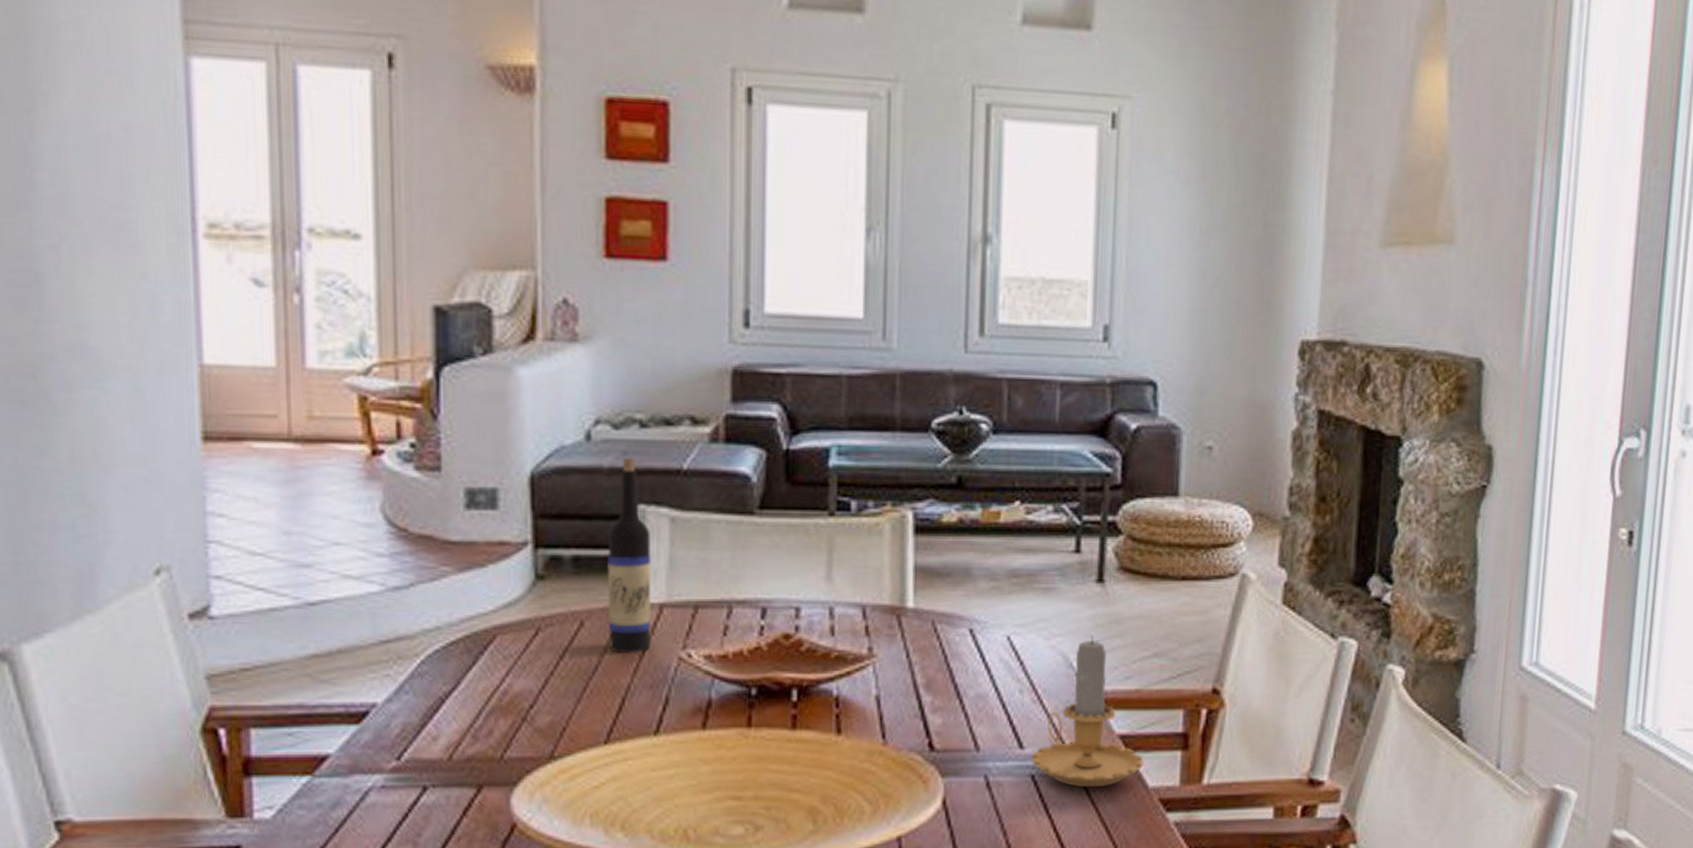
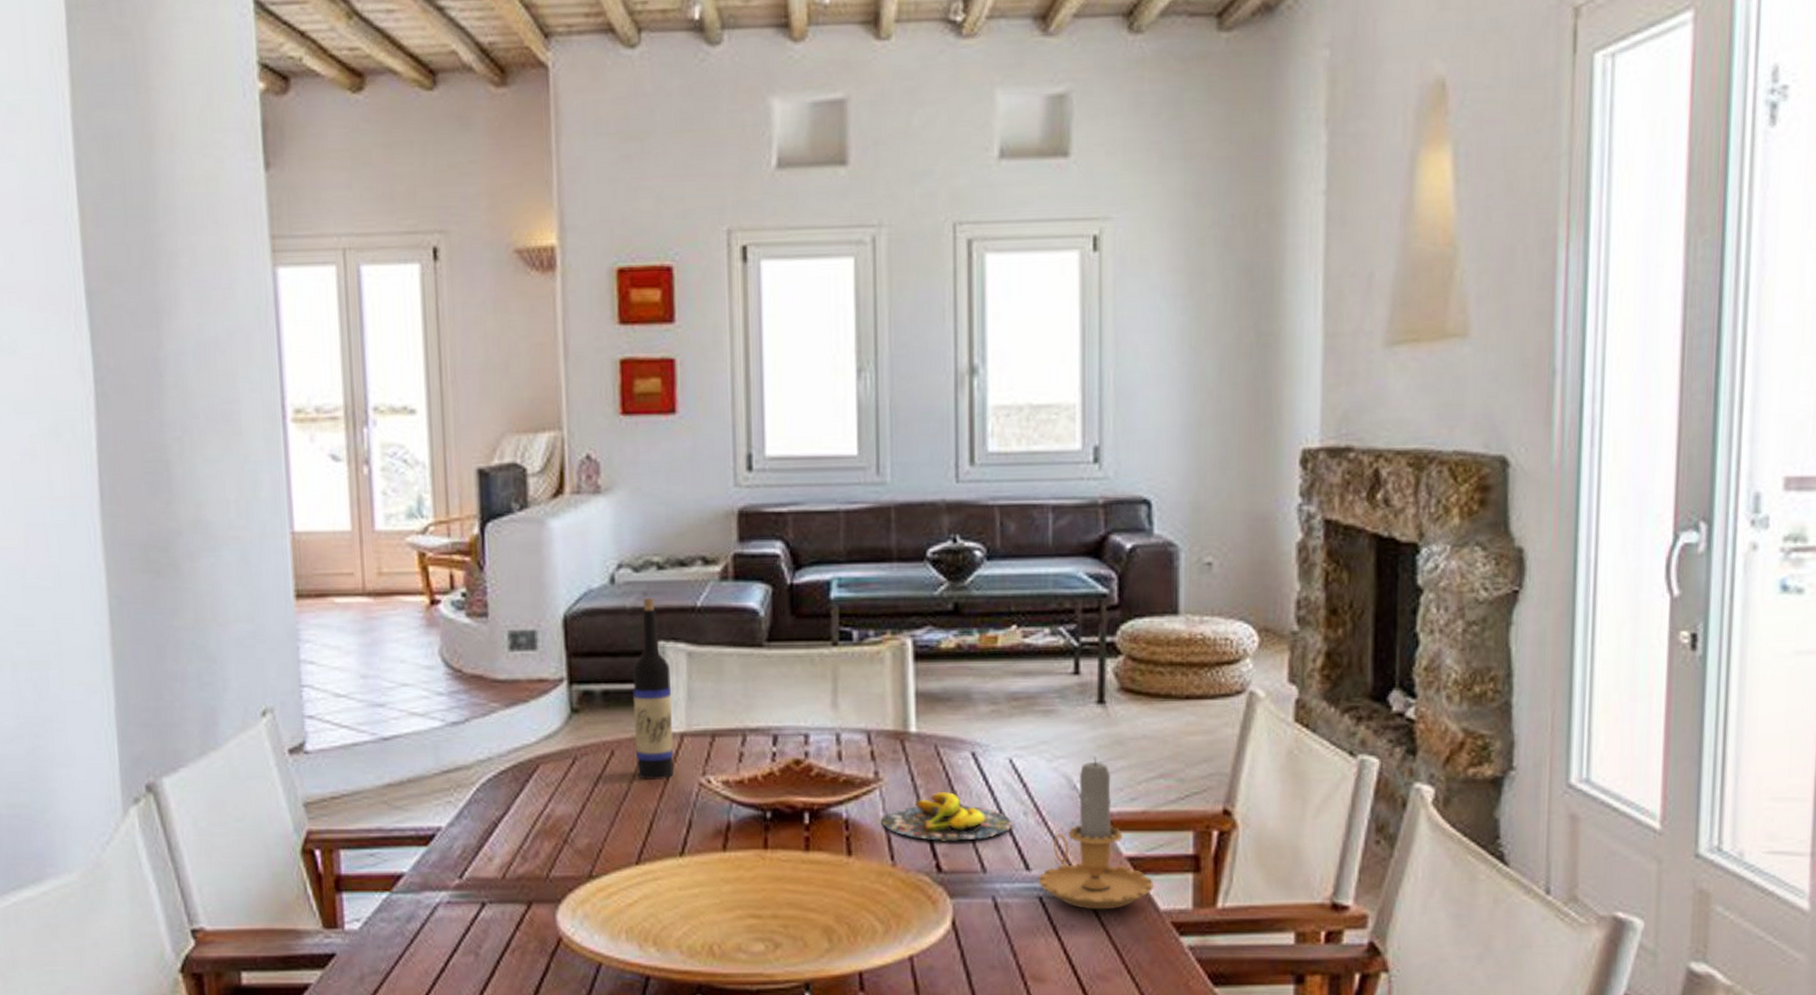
banana: none [874,668,1008,719] -> present [882,791,1012,841]

